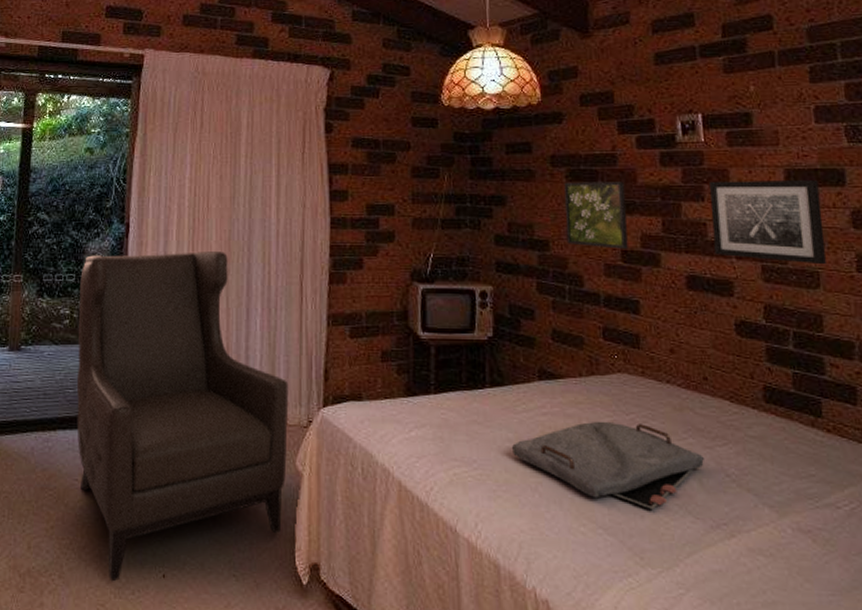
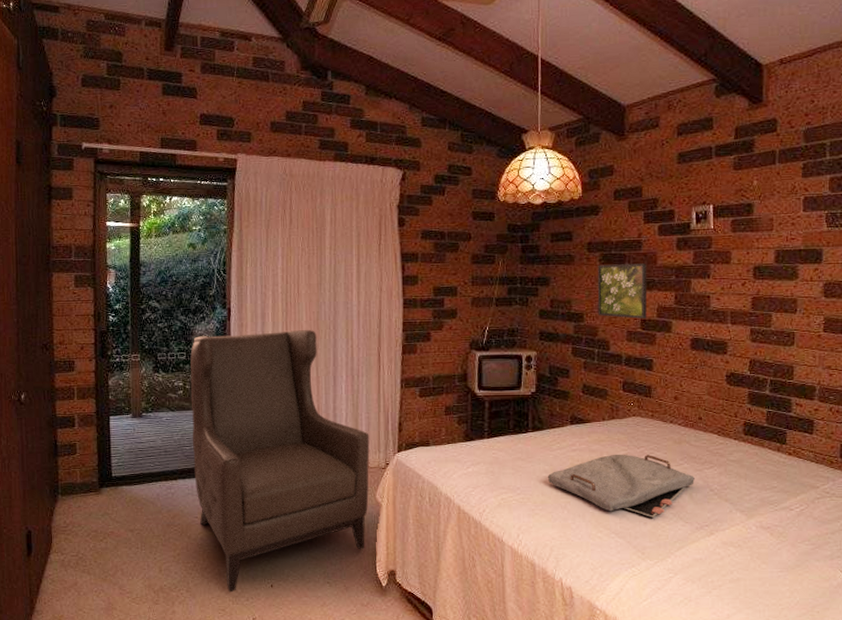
wall art: present [709,180,826,265] -> none [714,259,802,327]

